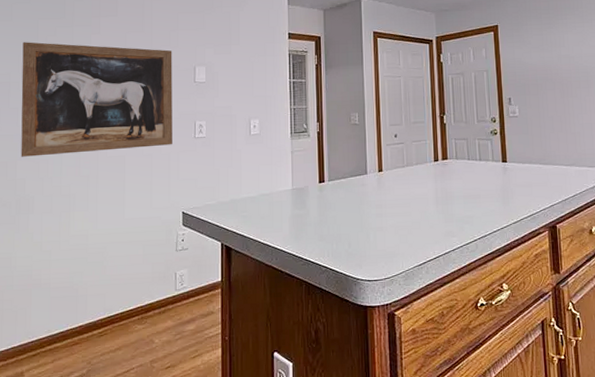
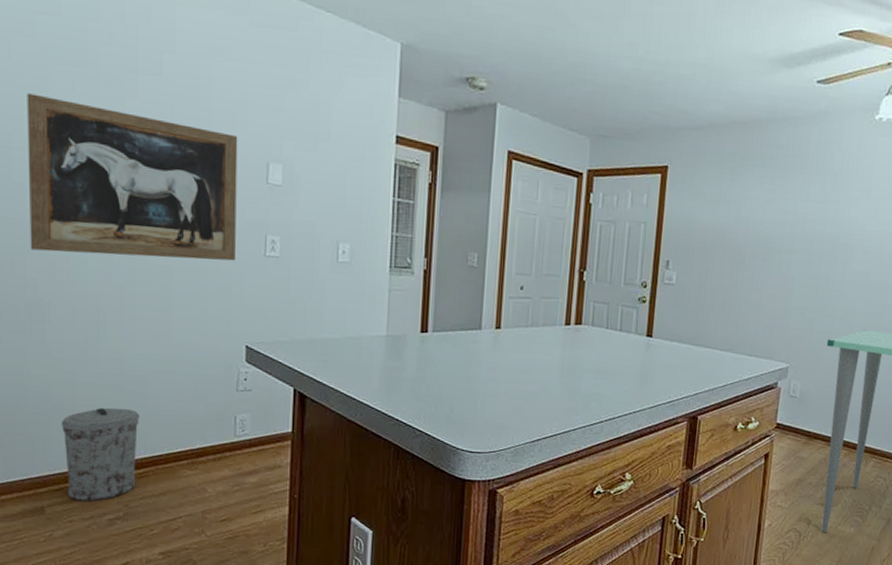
trash can: none [39,277,100,363] -> present [61,407,140,502]

